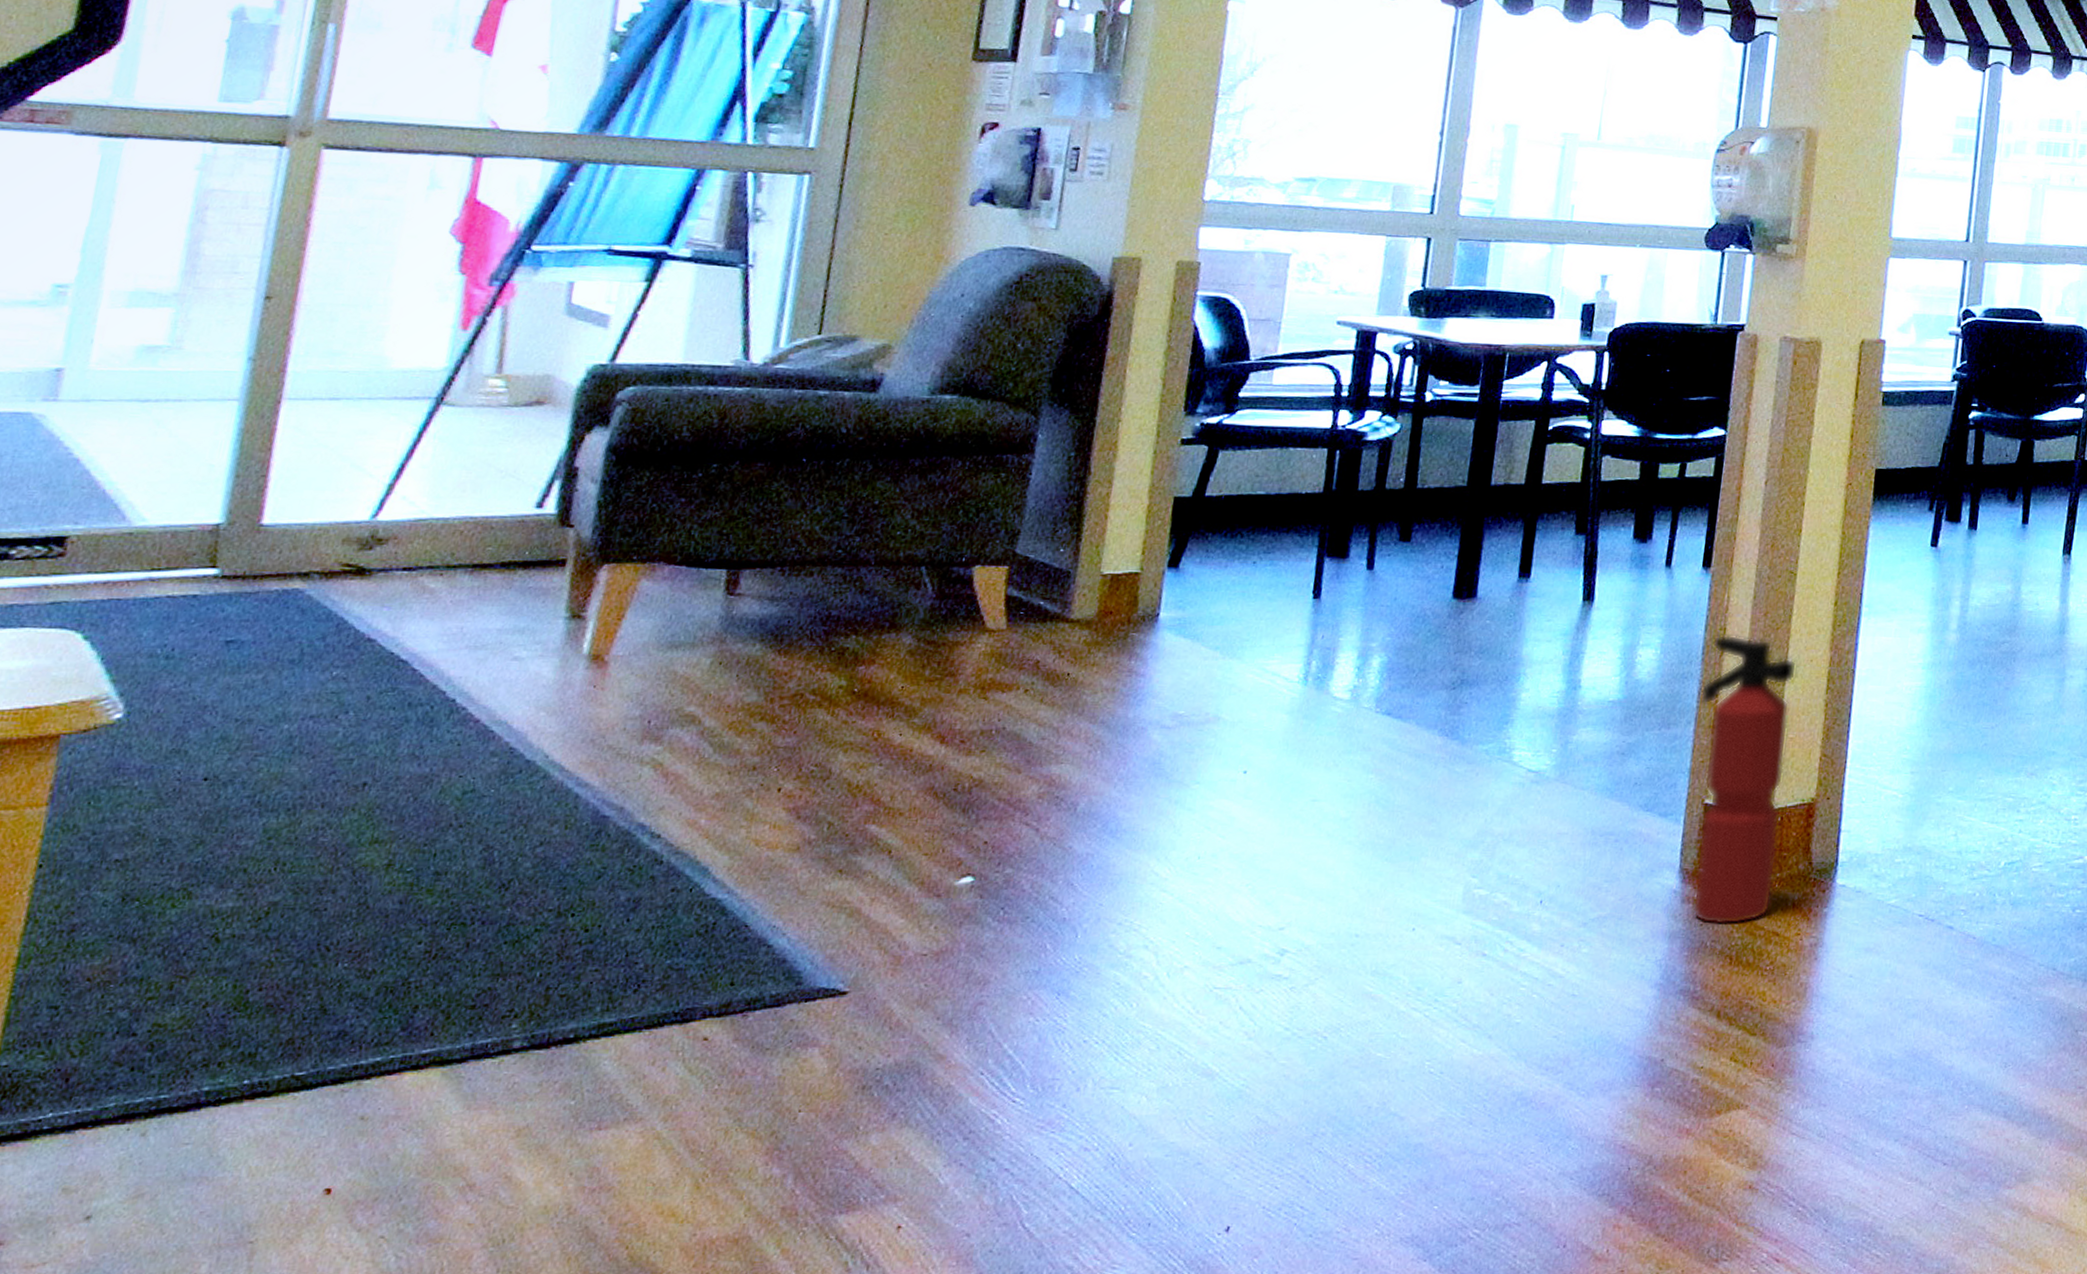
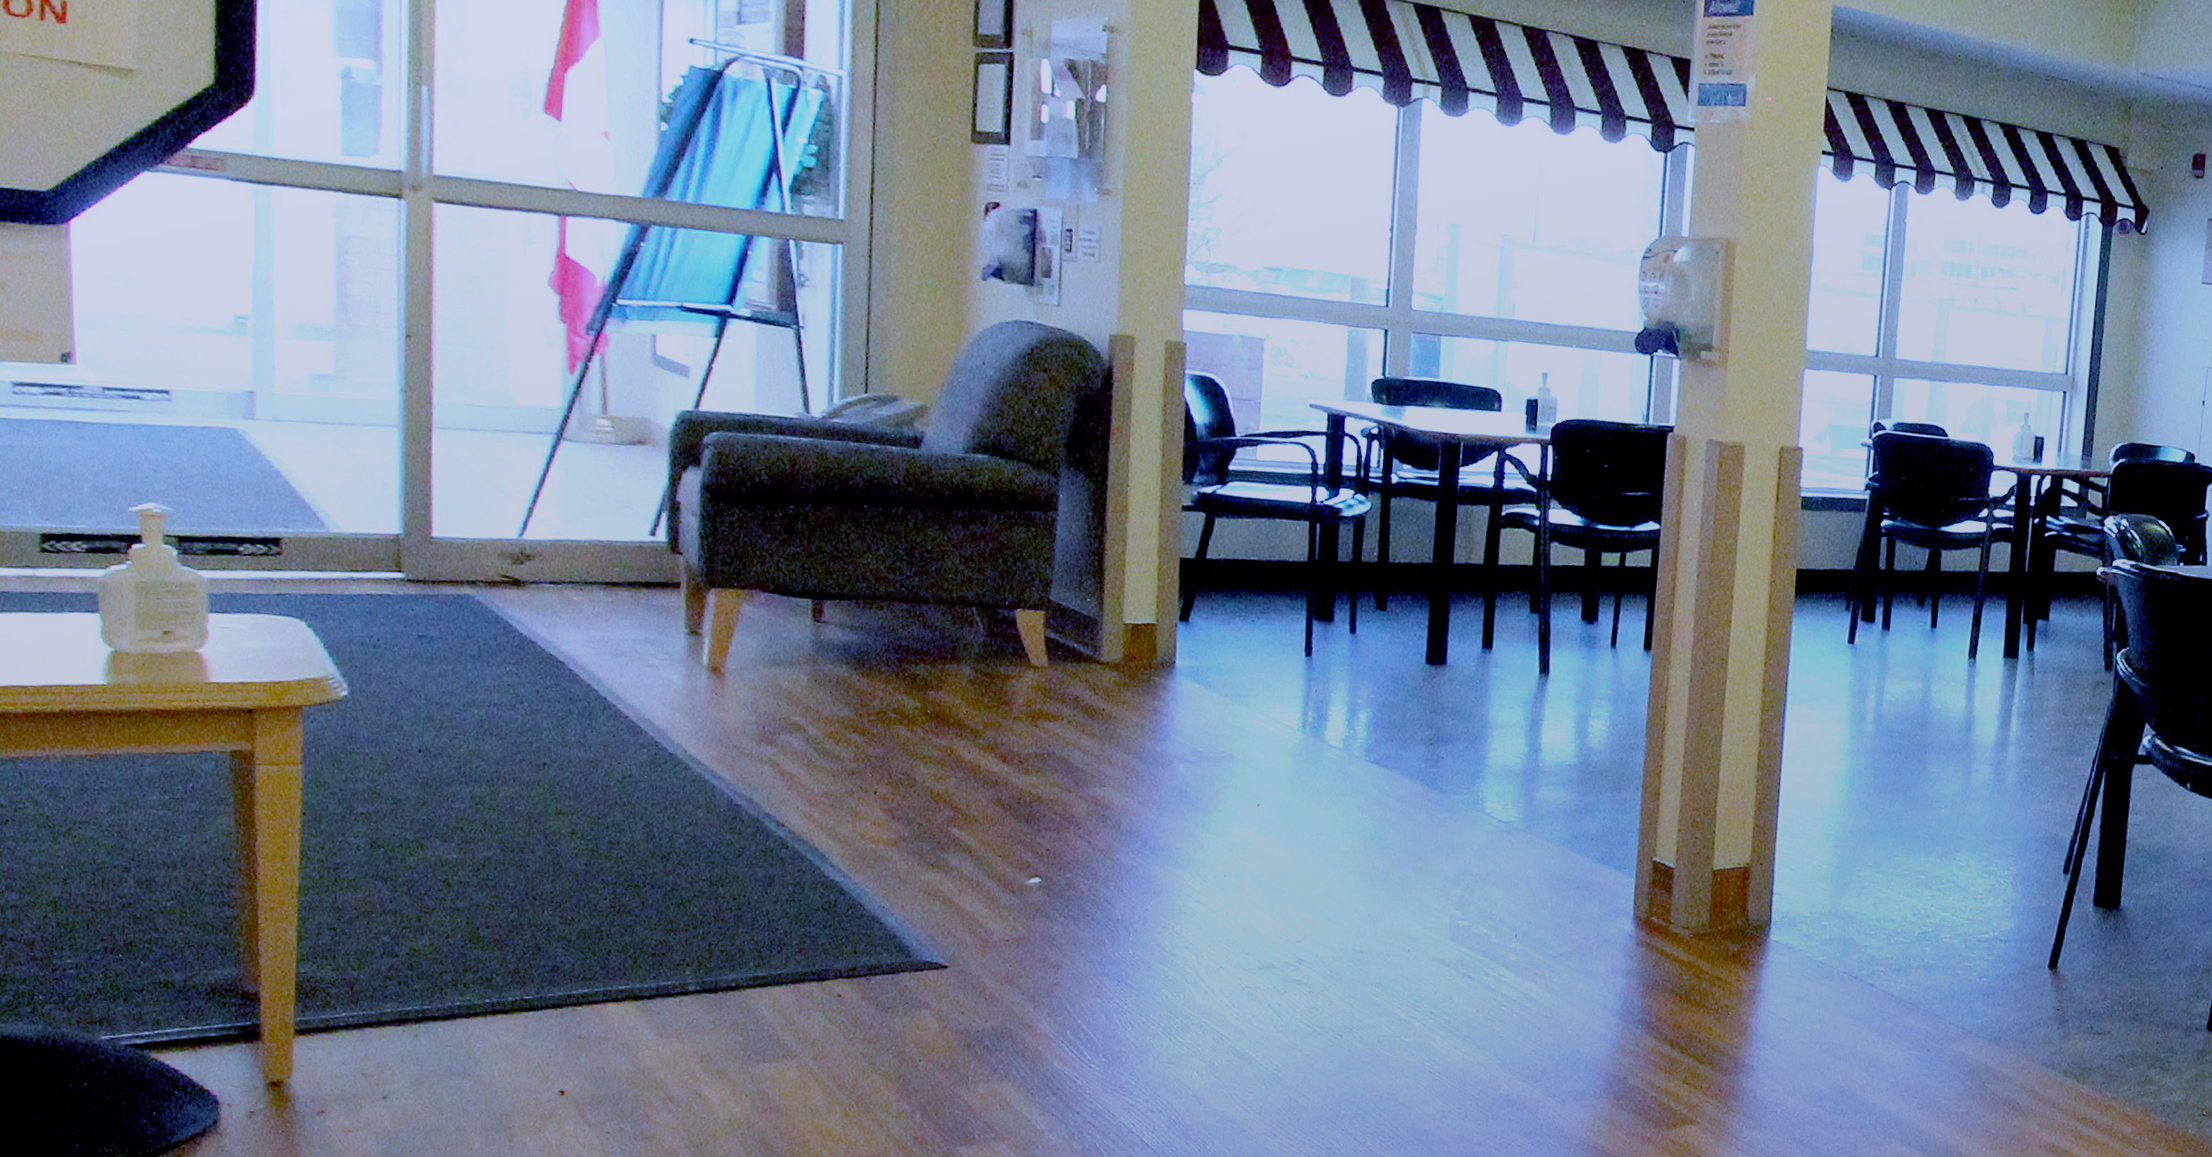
fire extinguisher: present [1692,634,1798,926] -> none [1645,711,1731,968]

